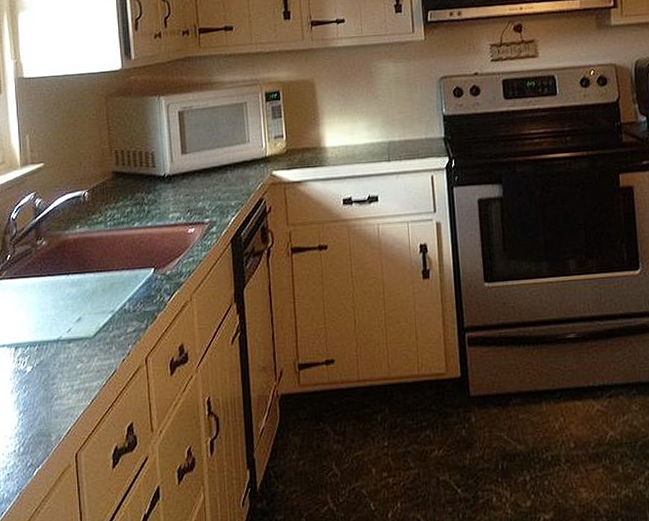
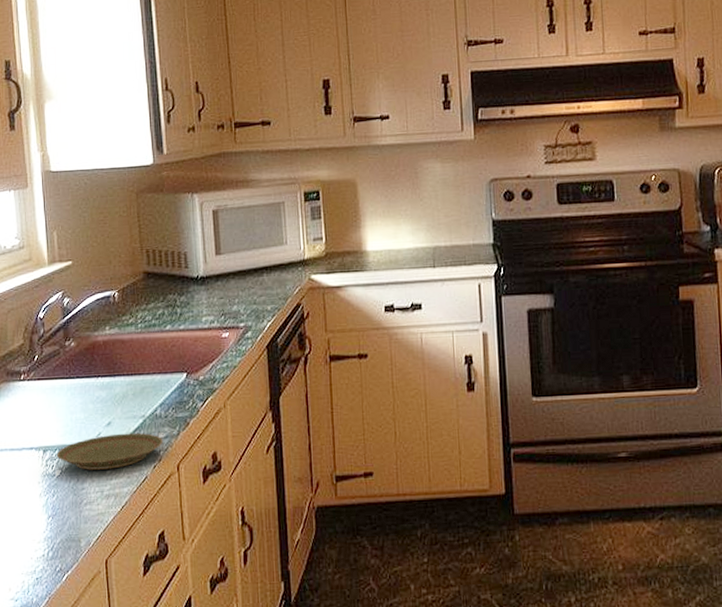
plate: none [27,327,131,366] -> present [56,432,163,470]

